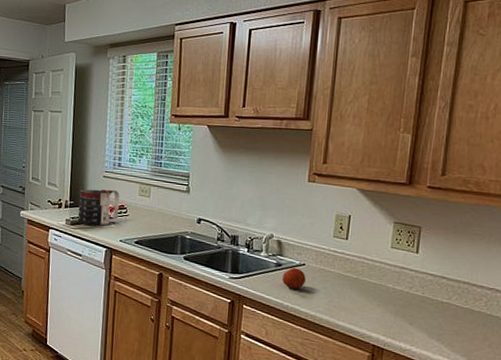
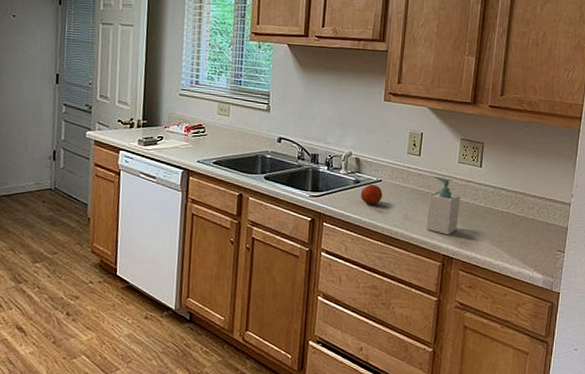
mug: present [77,189,119,226] -> none [151,107,197,147]
soap bottle: none [353,261,394,324] -> present [425,176,461,235]

